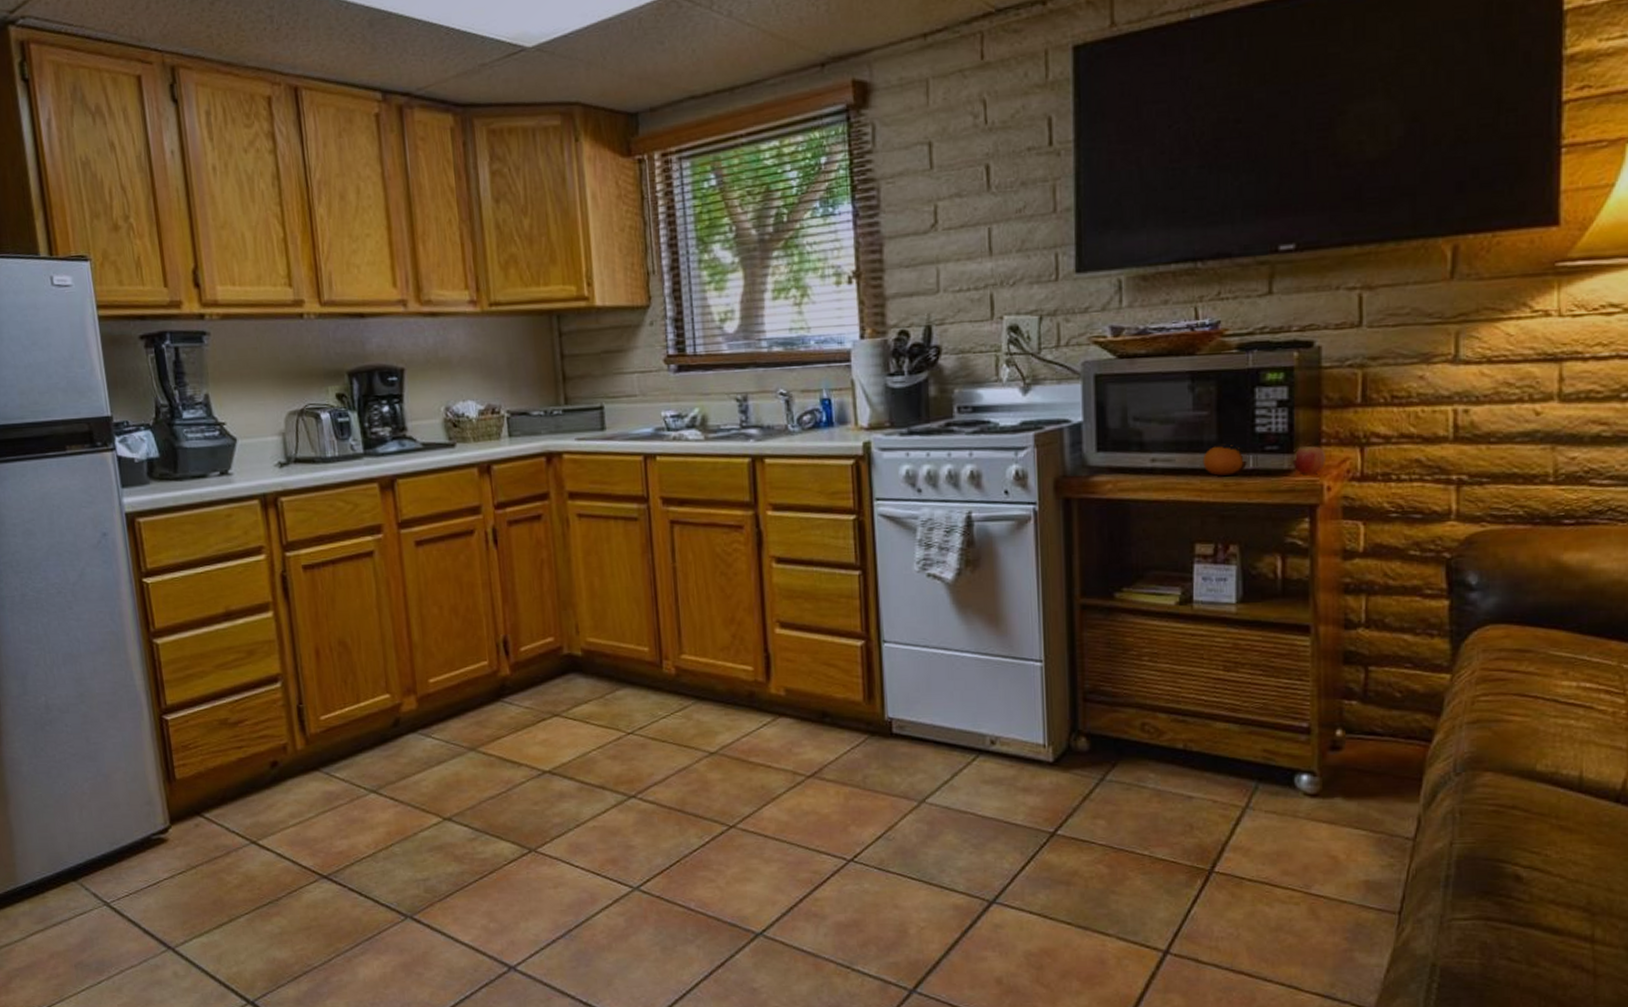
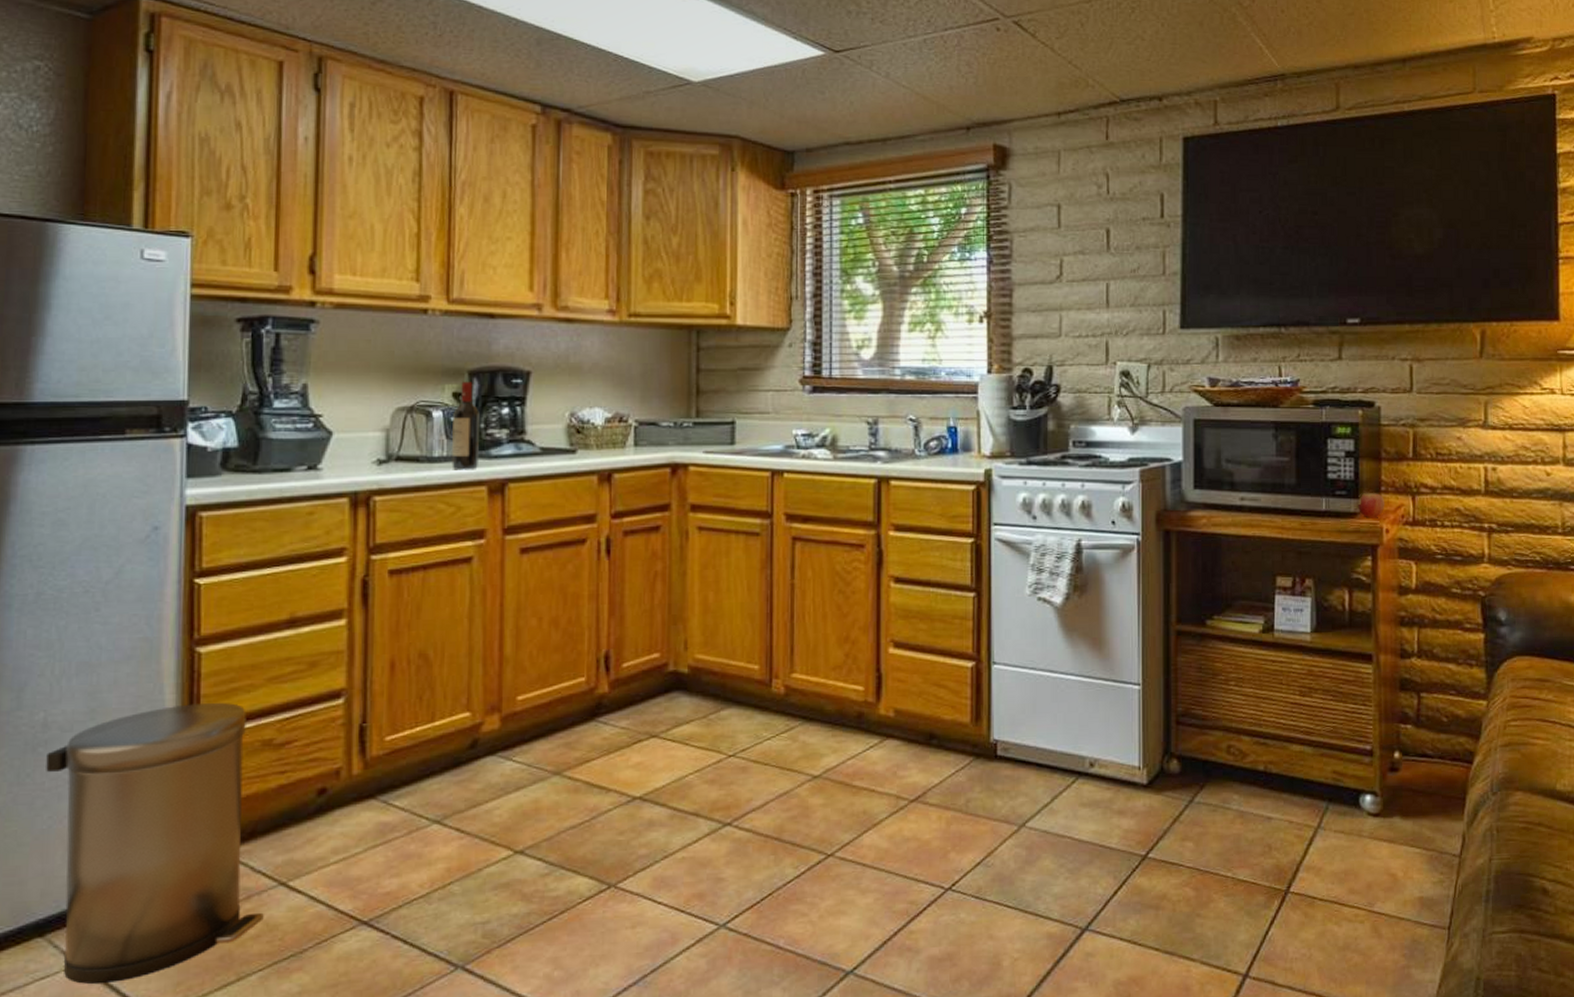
pedal bin: none [53,687,243,920] -> present [46,702,264,984]
wine bottle: none [339,382,368,469] -> present [452,381,480,470]
fruit: present [1202,444,1247,477] -> none [1284,487,1321,517]

